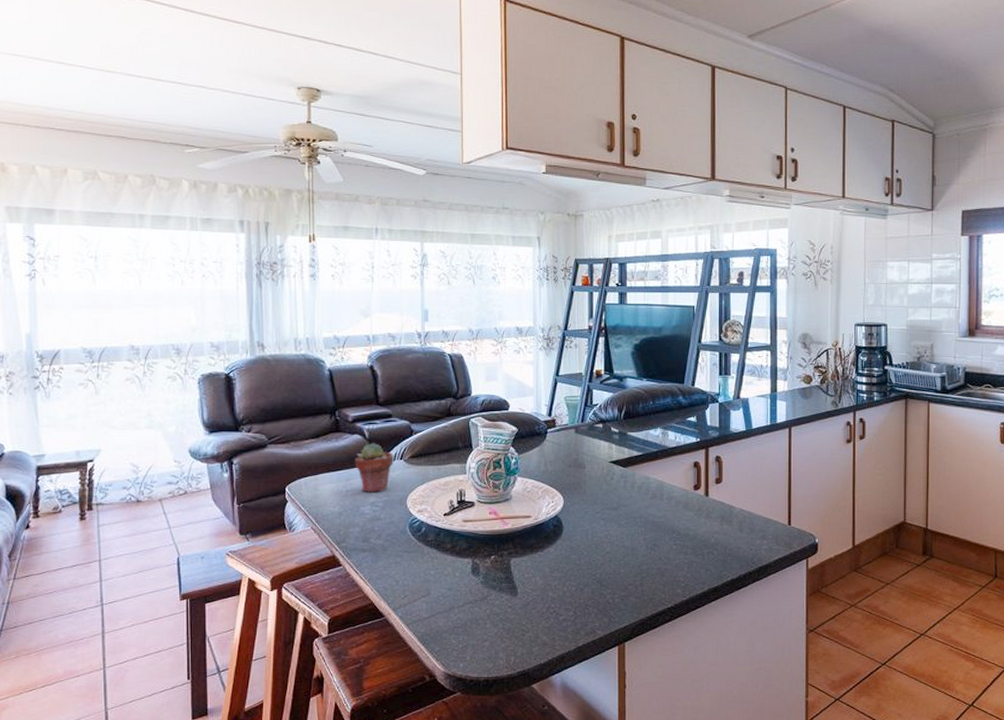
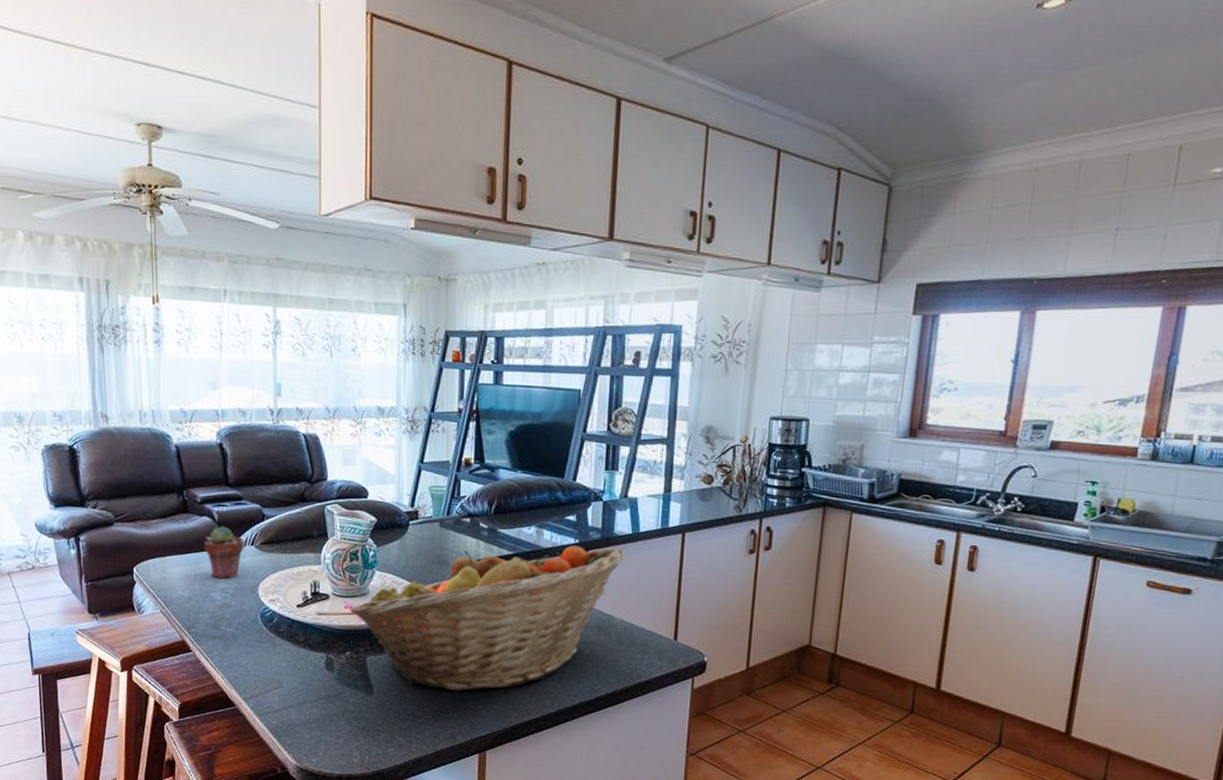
fruit basket: none [494,444,740,587] -> present [350,546,625,691]

